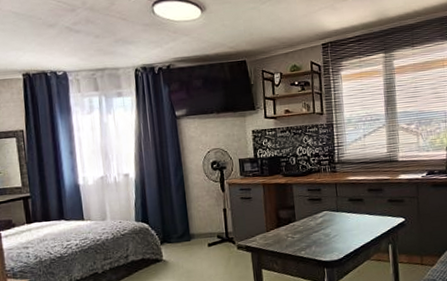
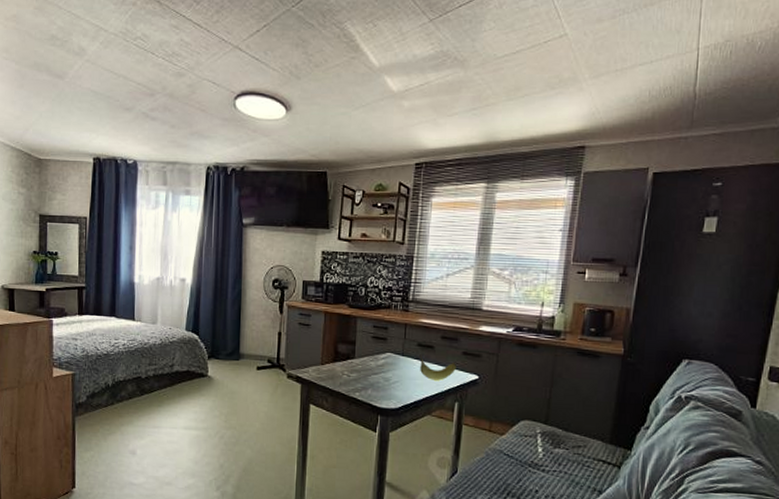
fruit: none [352,207,385,229] -> present [419,353,456,381]

